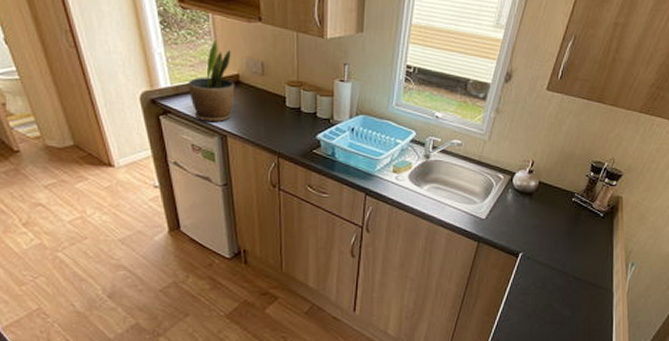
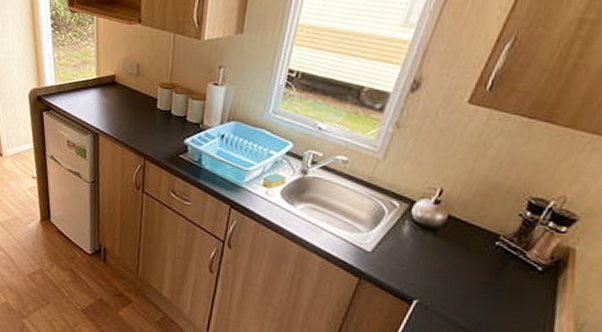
potted plant: present [188,40,235,123] -> none [69,41,111,121]

